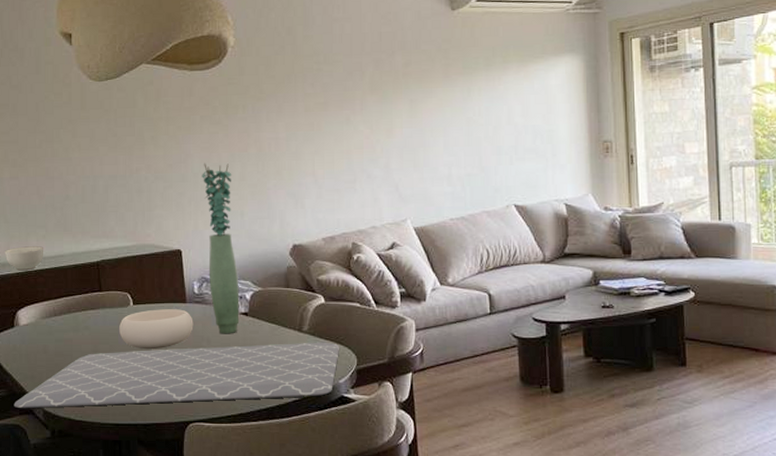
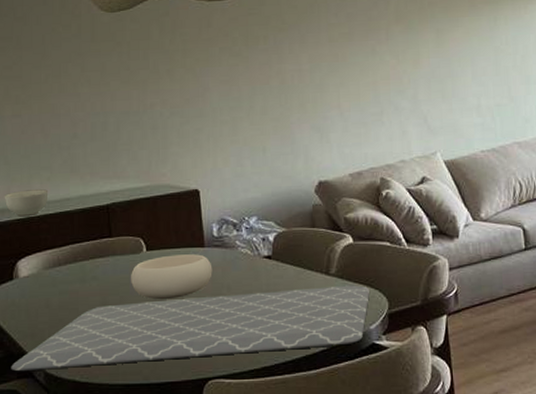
vase: present [202,163,240,334] -> none [221,97,262,280]

